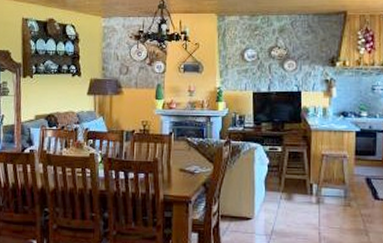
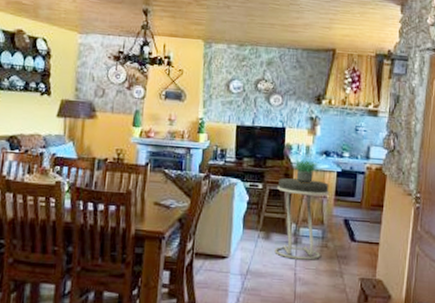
stool: none [296,140,349,219] -> present [274,178,329,260]
potted plant: none [309,114,338,145] -> present [292,152,320,184]

